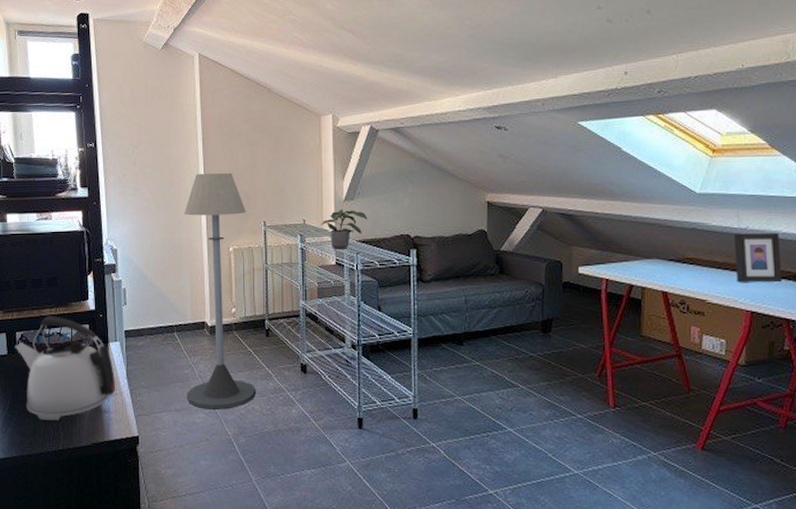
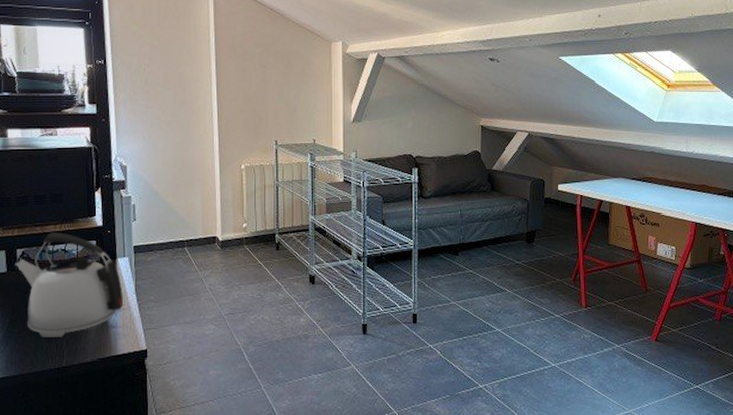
floor lamp: present [184,172,257,409] -> none [196,93,266,321]
potted plant: present [320,209,368,249] -> none [329,130,374,168]
picture frame: present [733,232,782,283] -> none [683,156,720,198]

